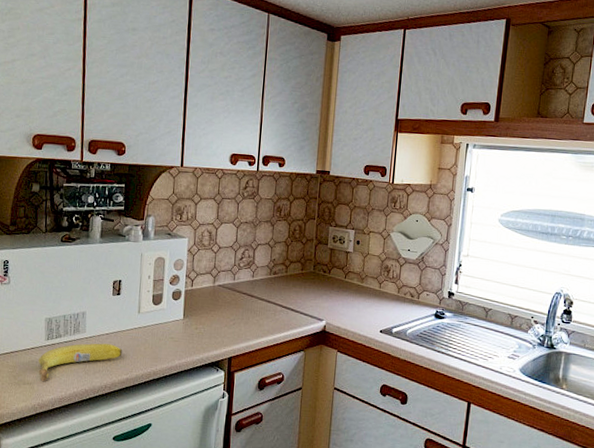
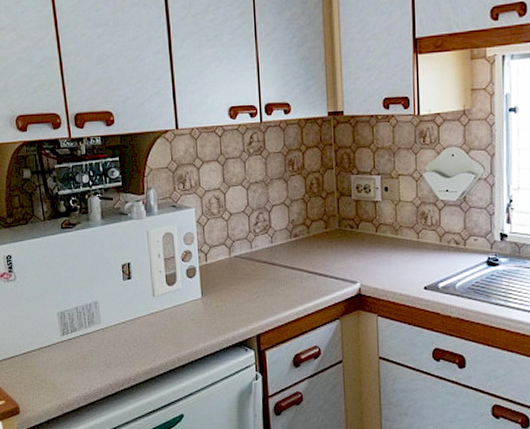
fruit: present [38,343,123,381] -> none [57,333,143,379]

